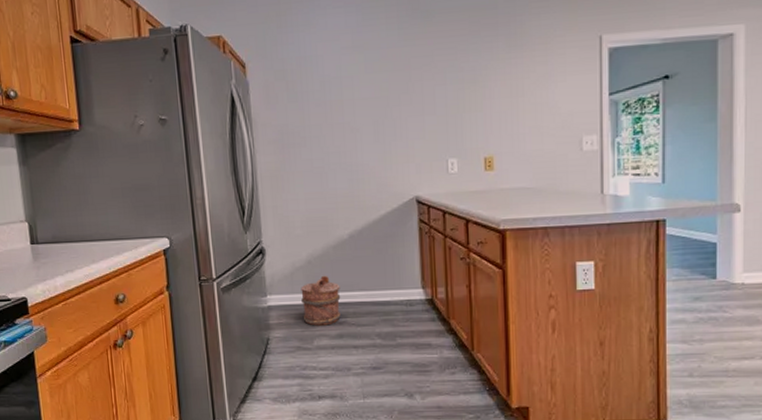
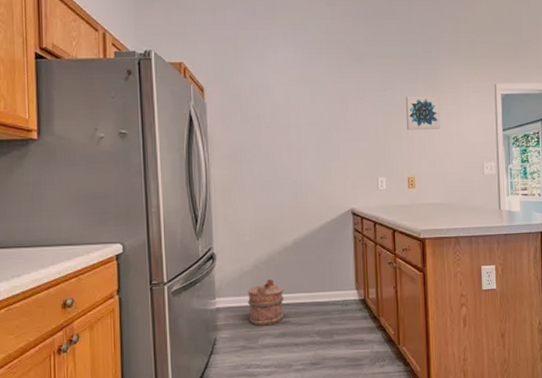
wall art: none [482,54,526,100] -> present [405,95,440,130]

